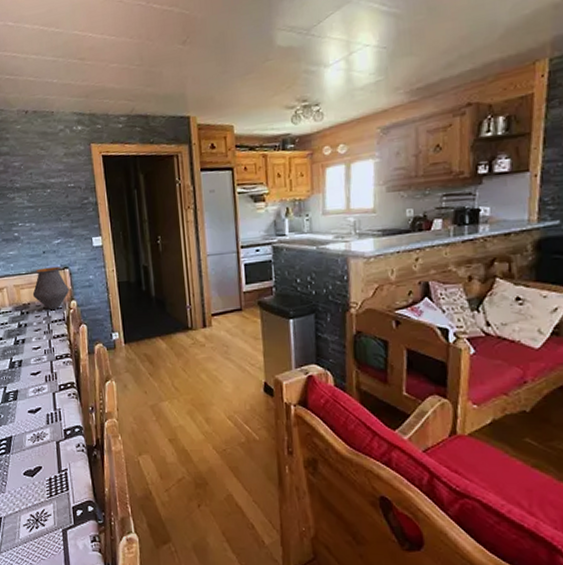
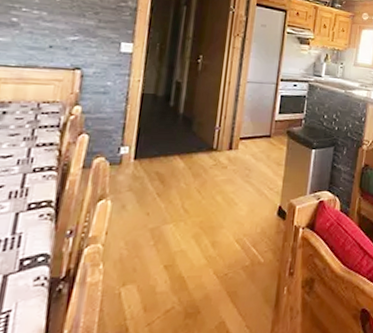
vase: present [32,266,69,310] -> none [18,63,75,113]

